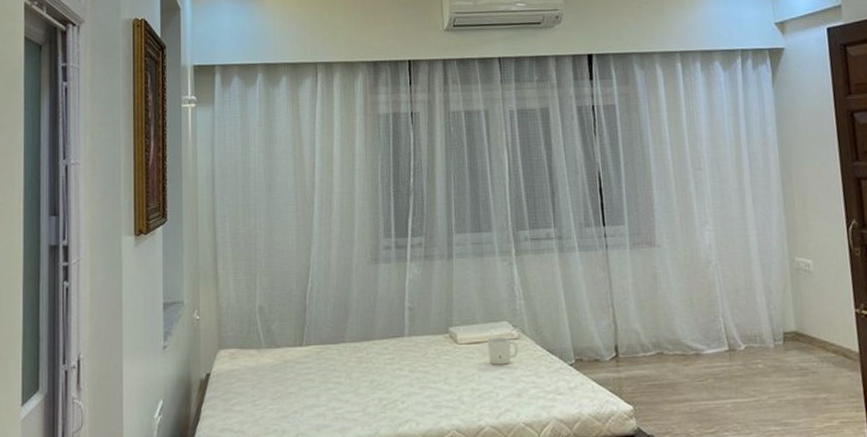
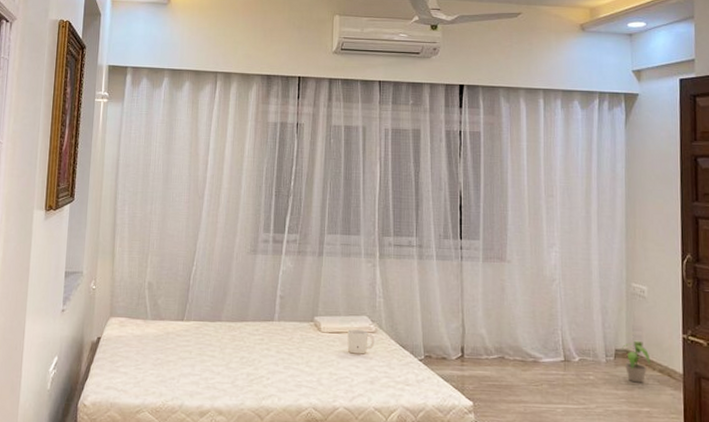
potted plant: none [791,320,824,367] -> present [622,340,651,383]

